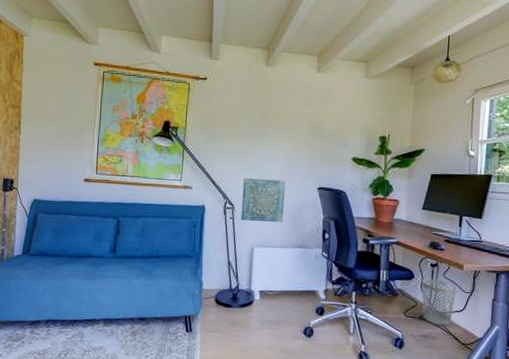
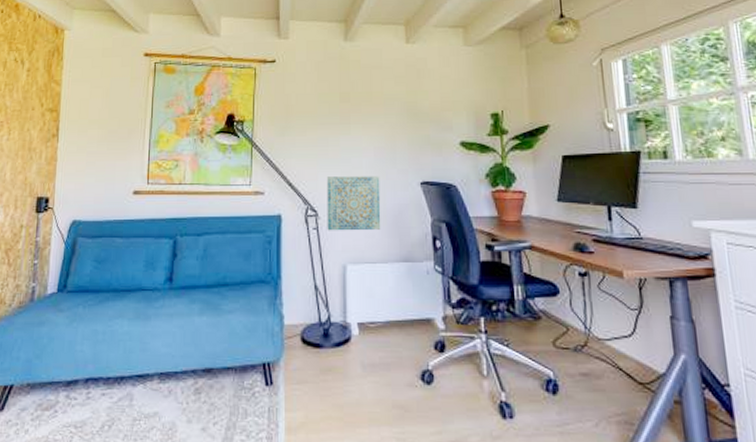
wastebasket: present [422,279,456,326] -> none [571,293,619,359]

